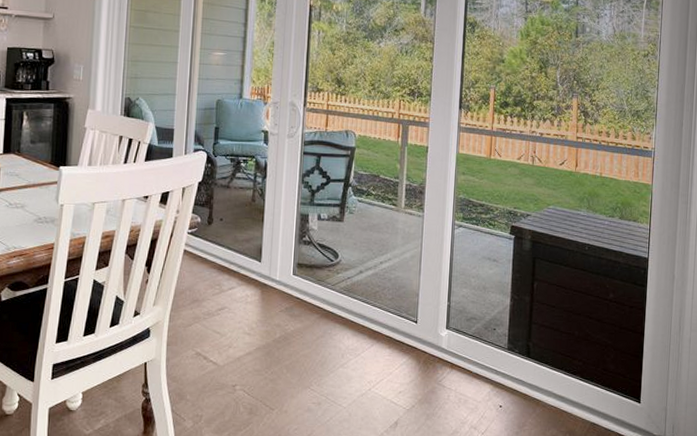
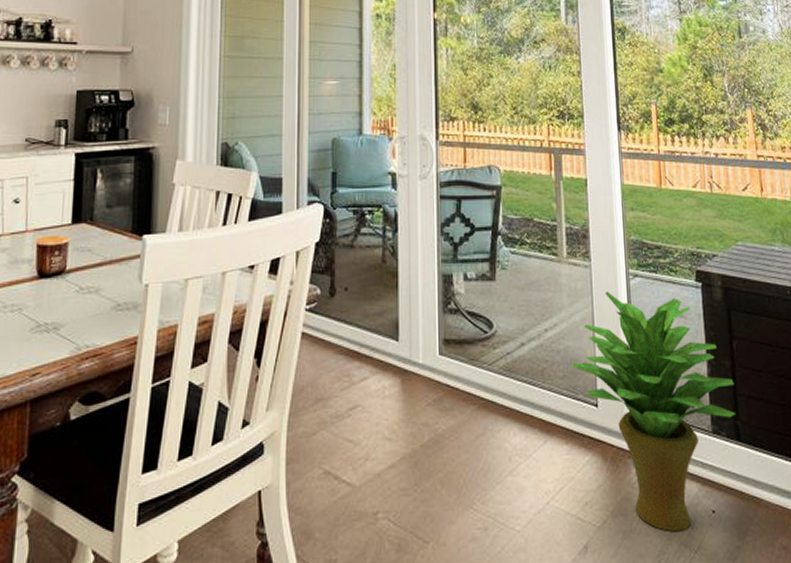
potted plant: none [400,237,531,418] -> present [572,292,737,532]

